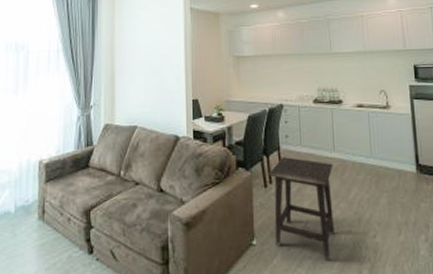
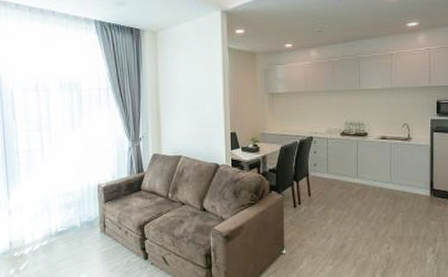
side table: present [269,157,334,262] -> none [298,182,356,267]

